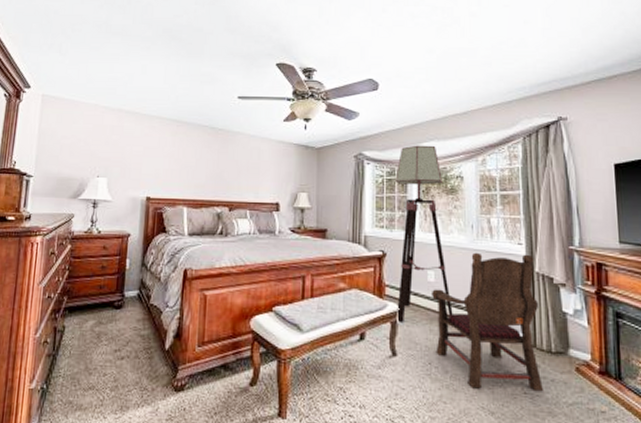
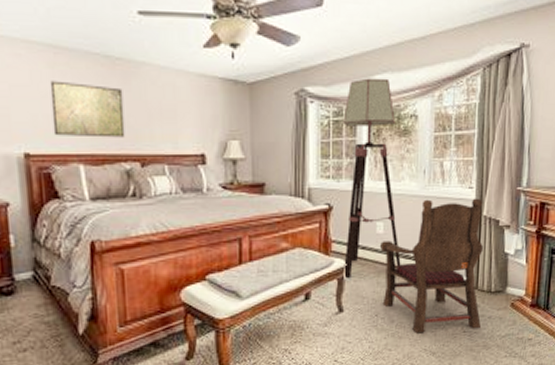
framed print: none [169,145,221,188] -> present [49,80,125,138]

